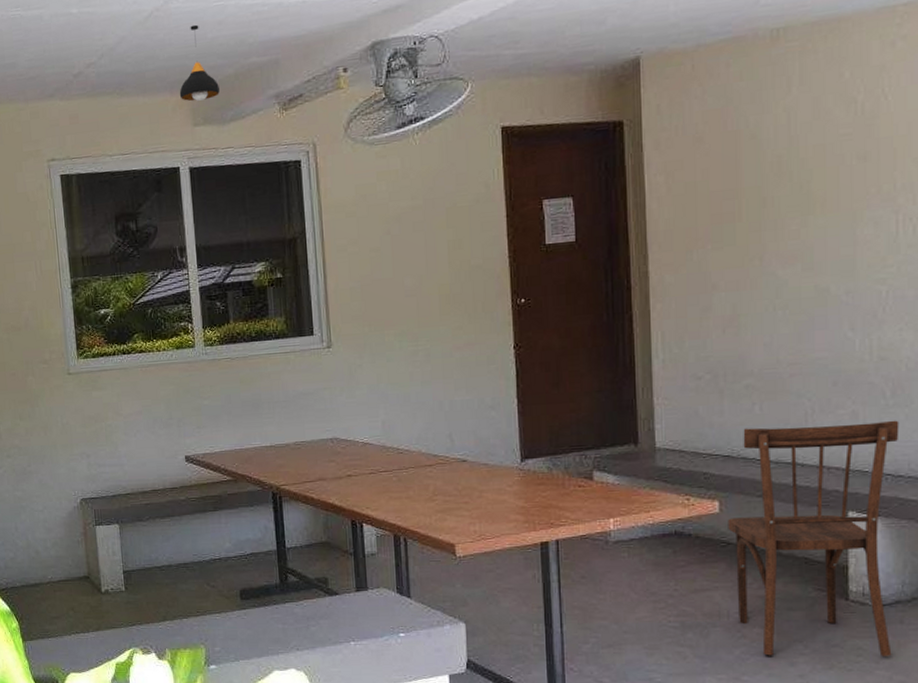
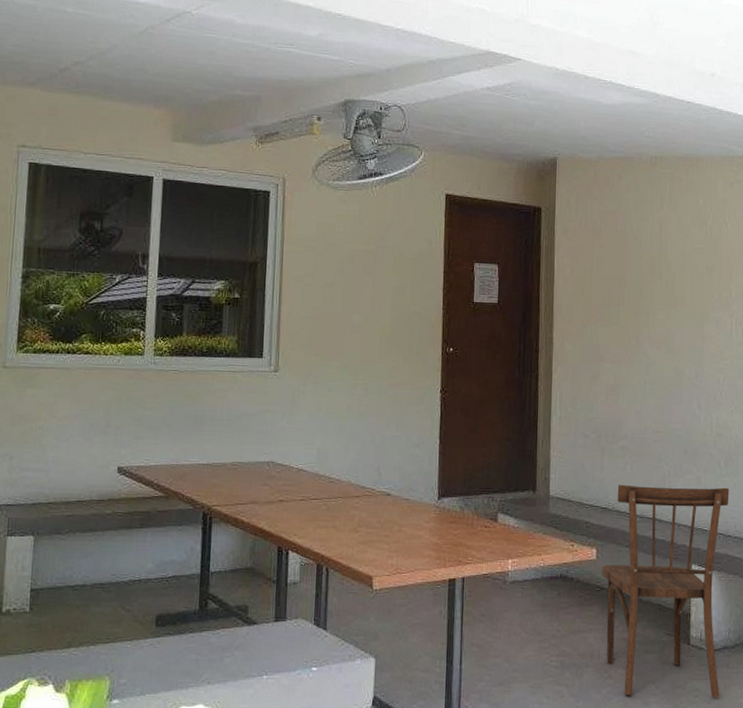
pendant light: present [179,24,220,102] -> none [163,49,202,119]

